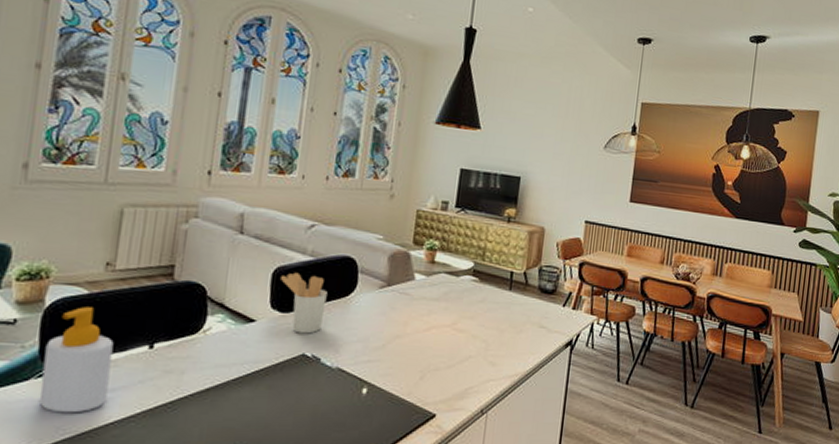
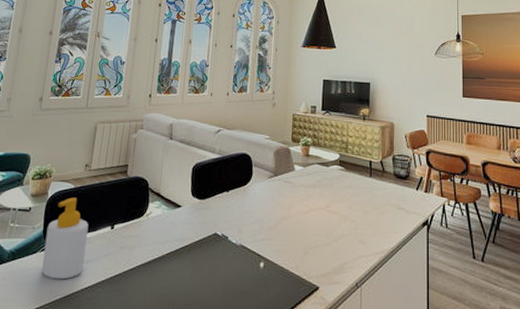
utensil holder: present [281,272,328,334] -> none [198,167,231,217]

